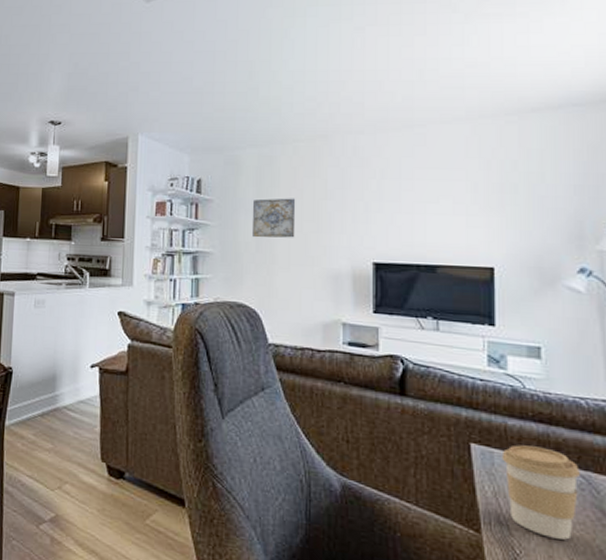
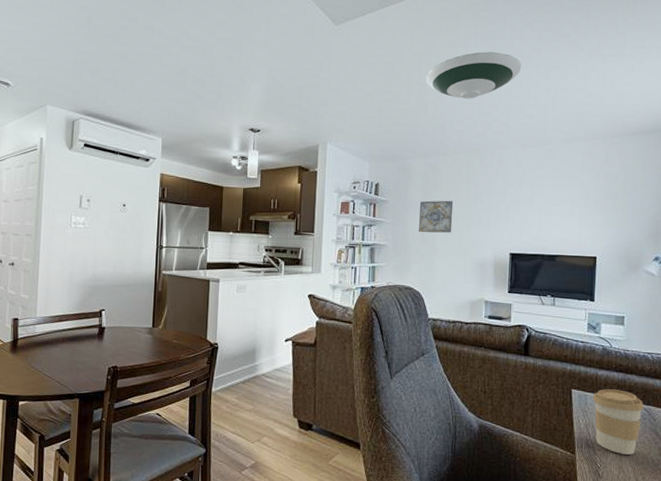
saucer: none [256,20,377,77] -> present [426,52,522,99]

